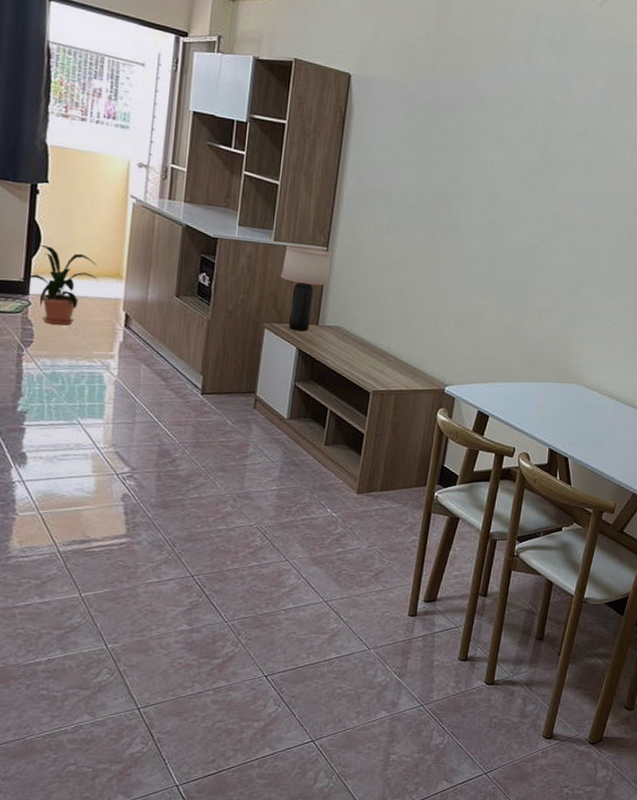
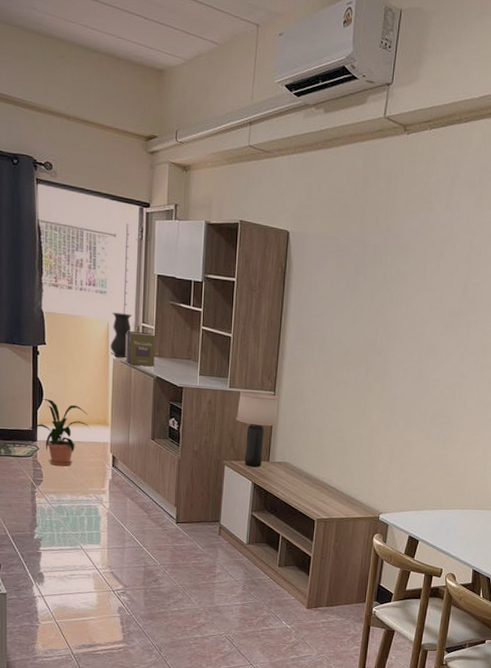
vase: none [130,150,159,202] -> present [110,312,132,358]
books: none [147,172,187,214] -> present [125,331,156,367]

